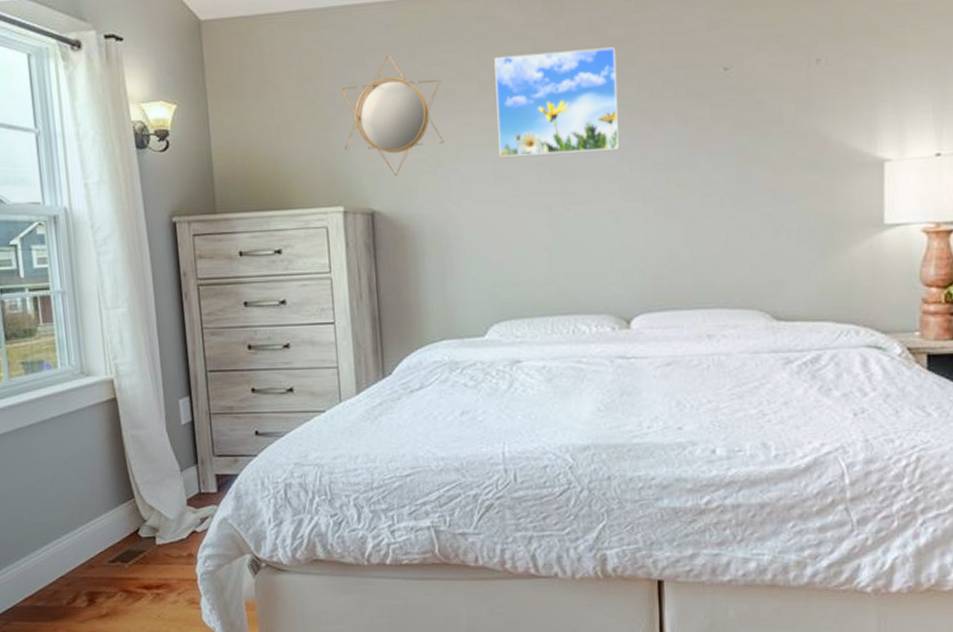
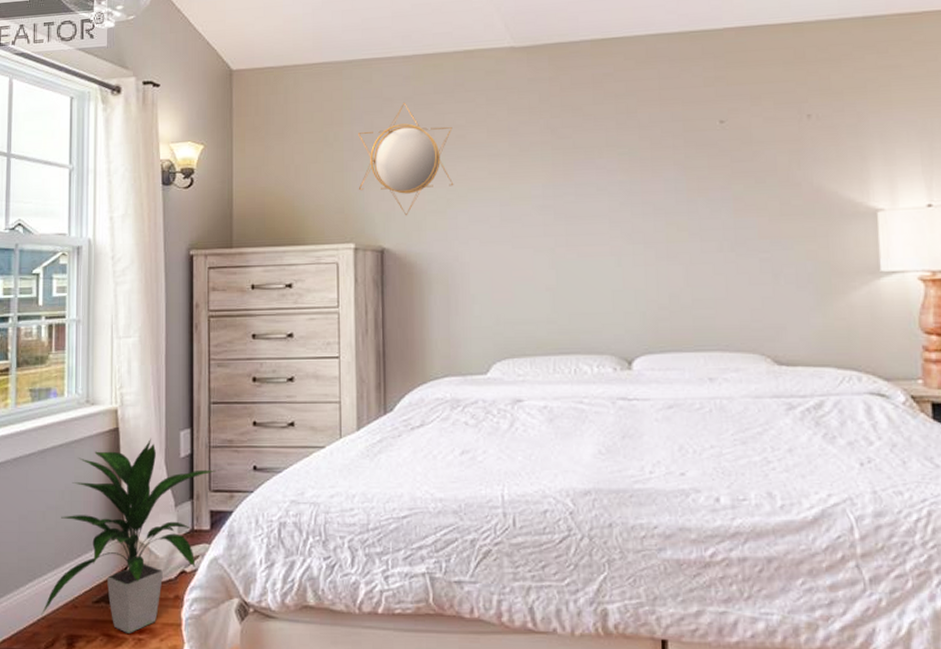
indoor plant: none [59,407,219,589] -> present [41,438,216,633]
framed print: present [494,47,619,158] -> none [503,100,620,200]

